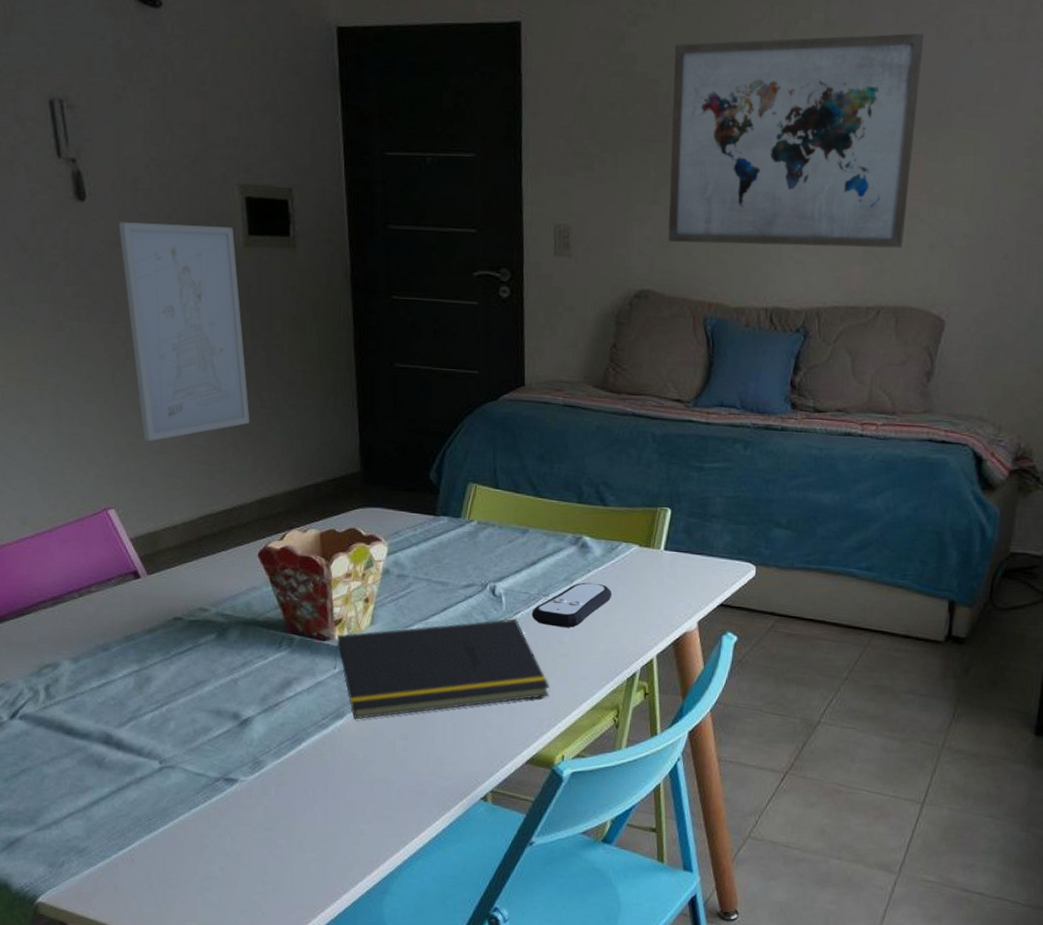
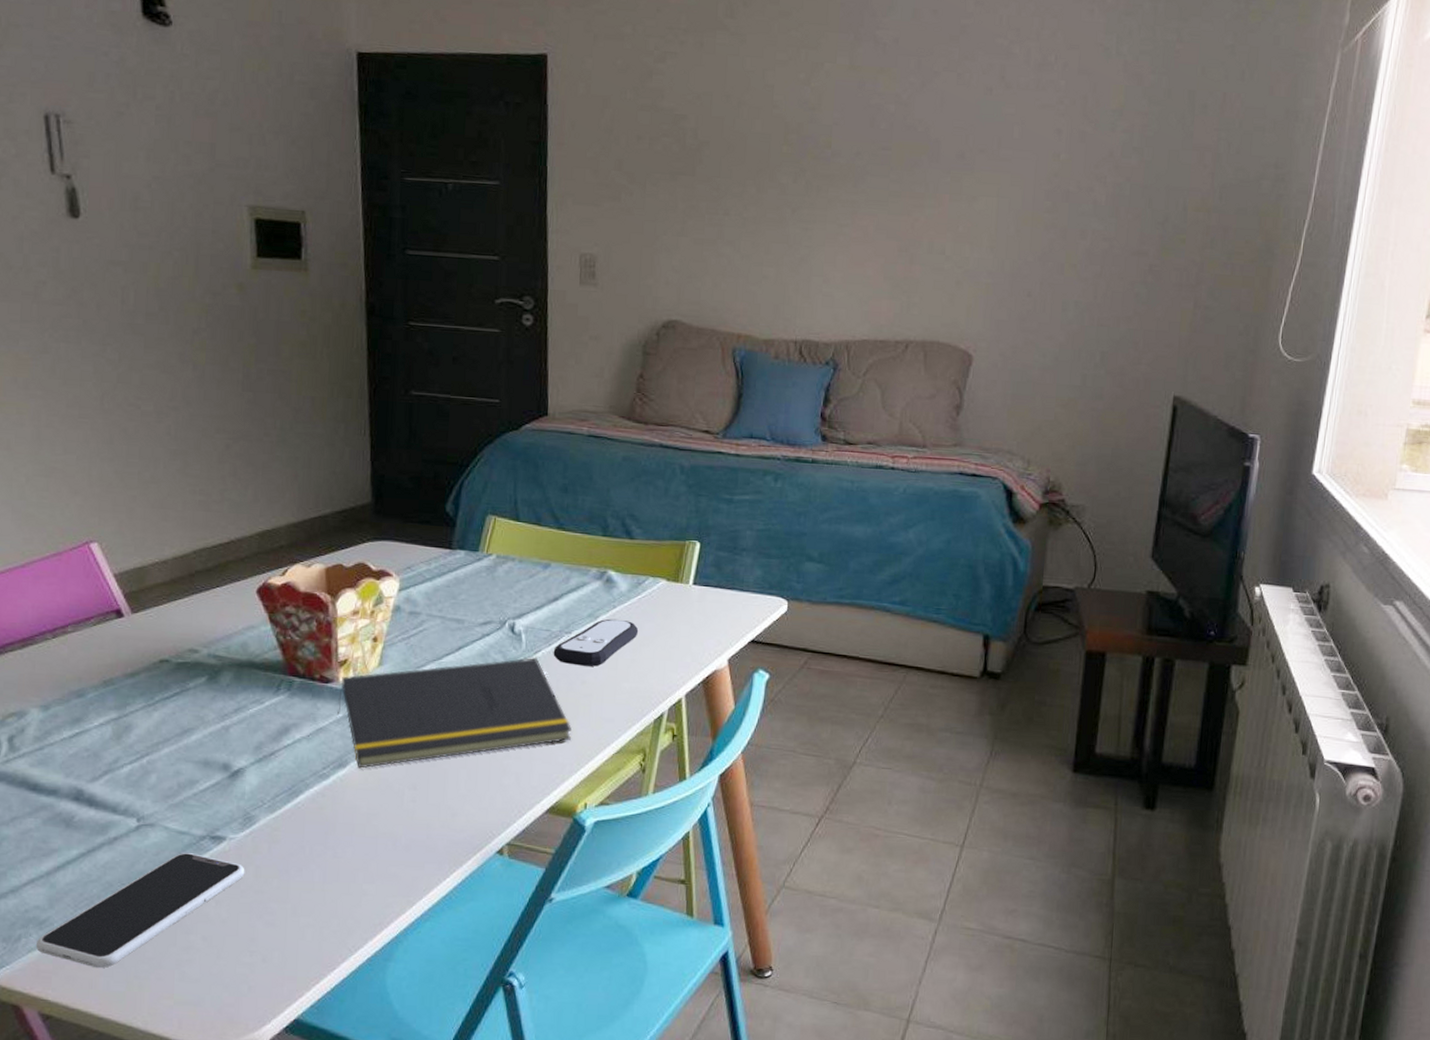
smartphone: none [78,792,256,893] -> present [37,853,245,969]
wall art: present [118,222,250,442] -> none [115,241,253,471]
wall art: present [668,33,924,248] -> none [696,79,945,284]

